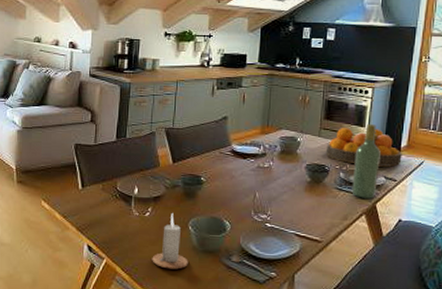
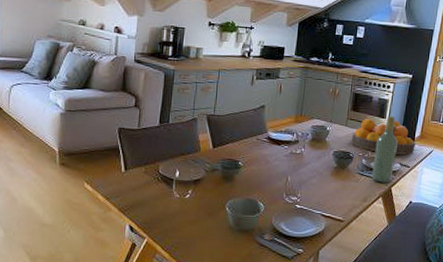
candle: present [152,213,188,269] -> none [191,195,225,247]

